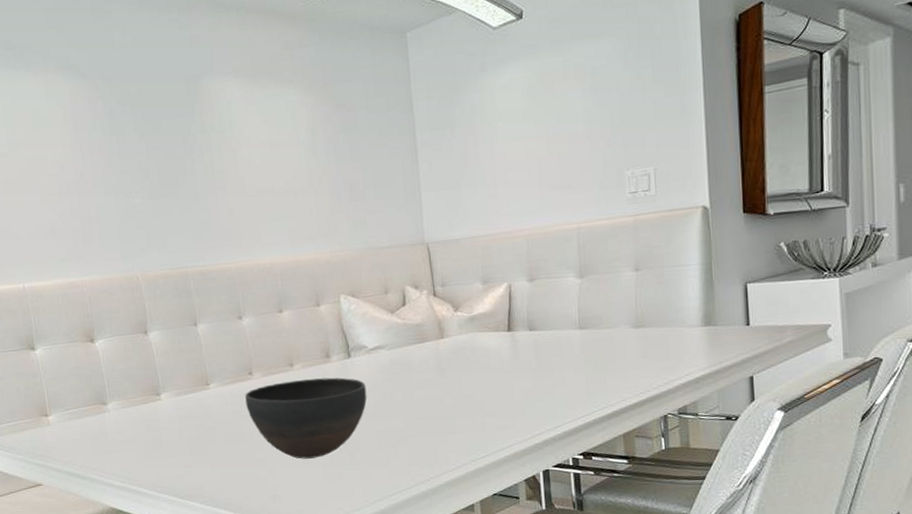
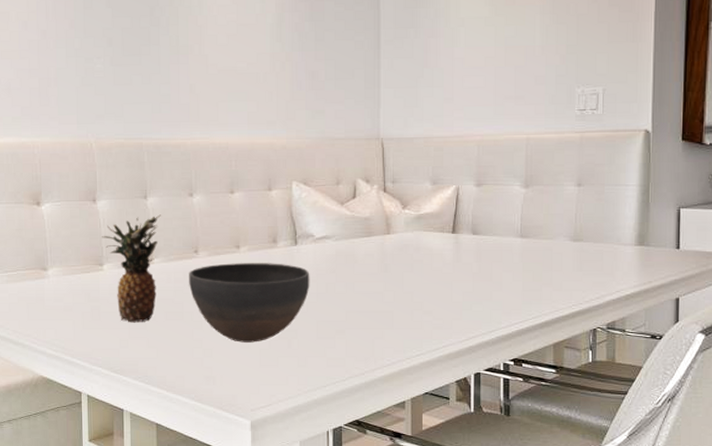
fruit: none [156,340,216,449] -> present [102,214,161,323]

